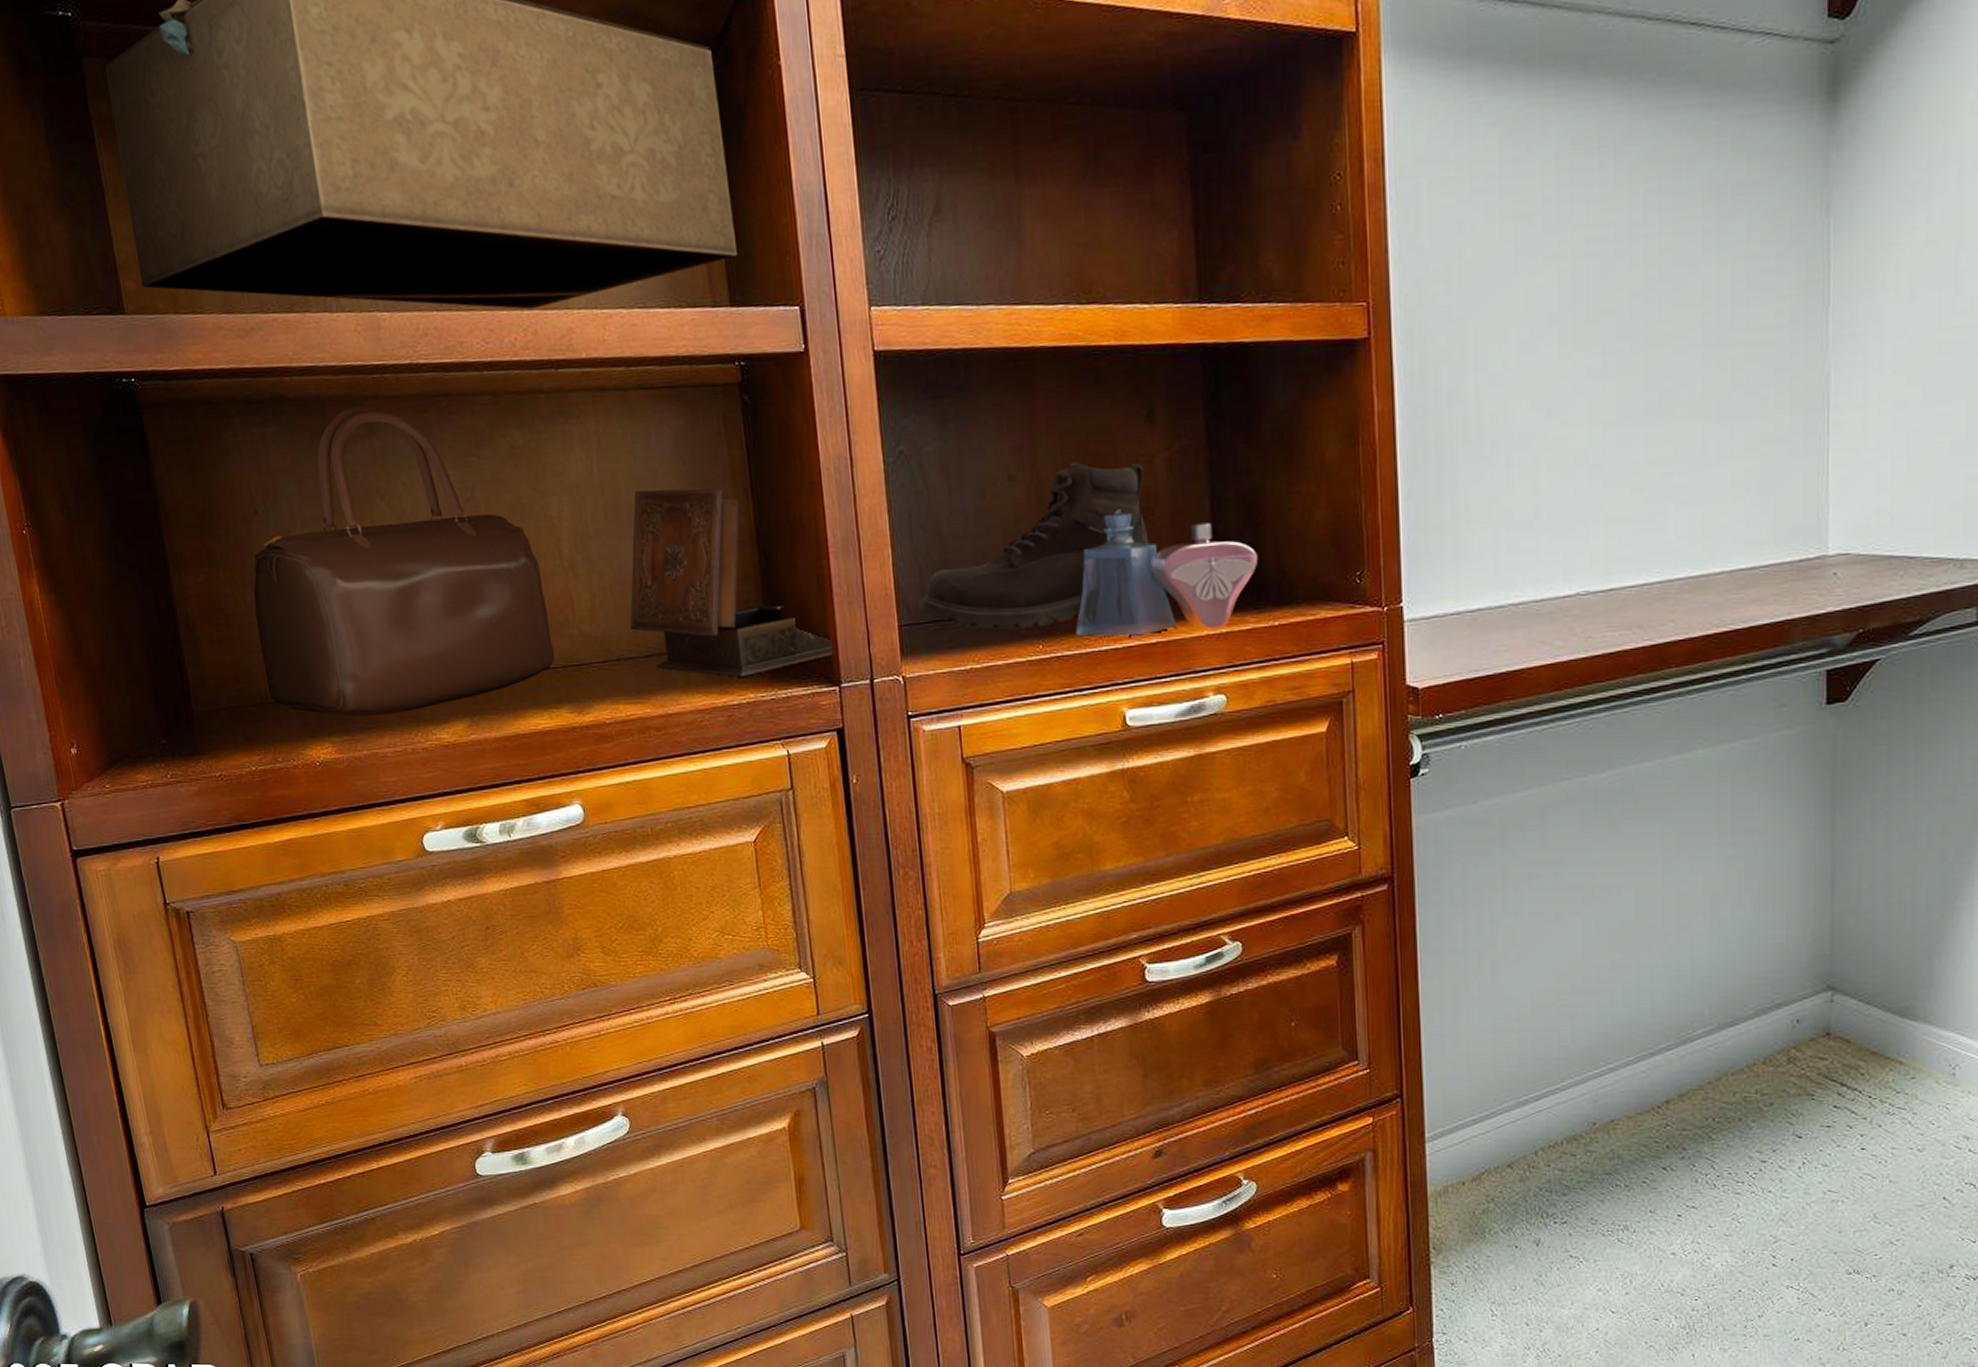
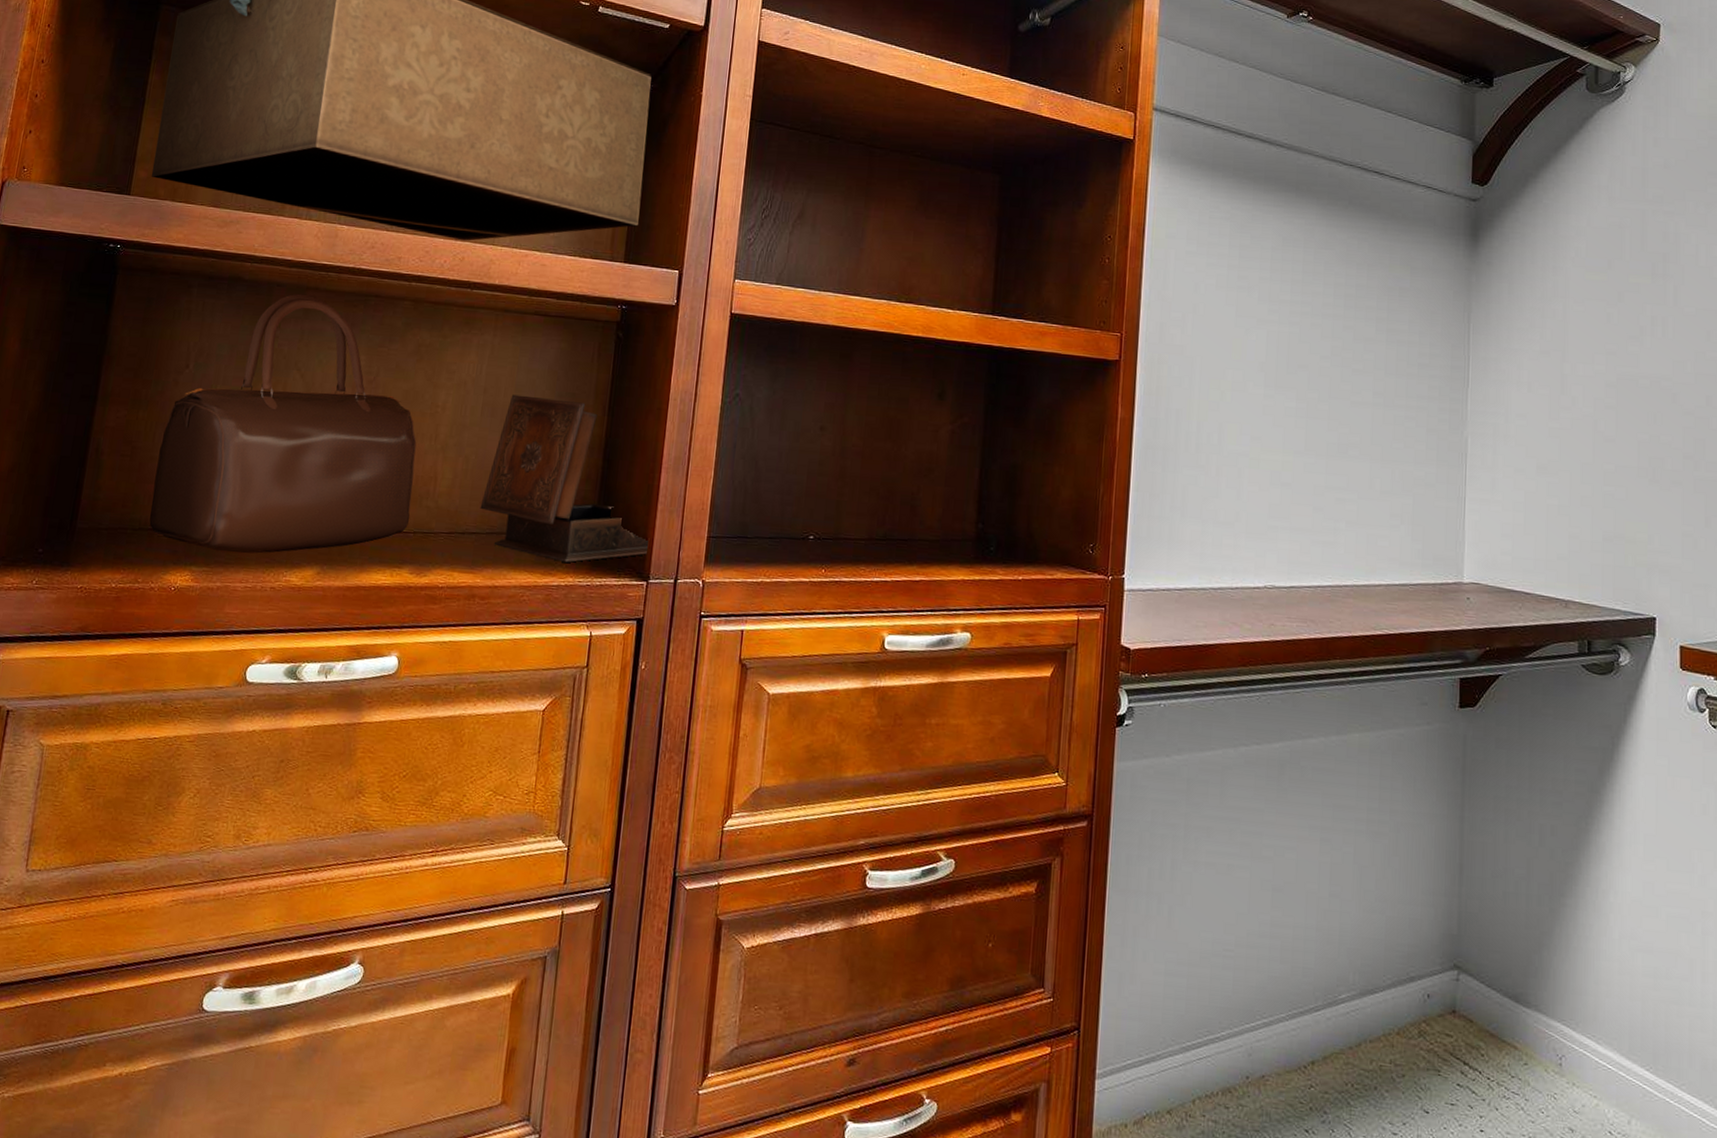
boot: present [919,461,1149,630] -> none [728,422,930,554]
perfume bottle: present [1076,508,1177,637] -> none [854,465,939,573]
perfume bottle: present [1149,522,1259,632] -> none [923,486,1013,578]

